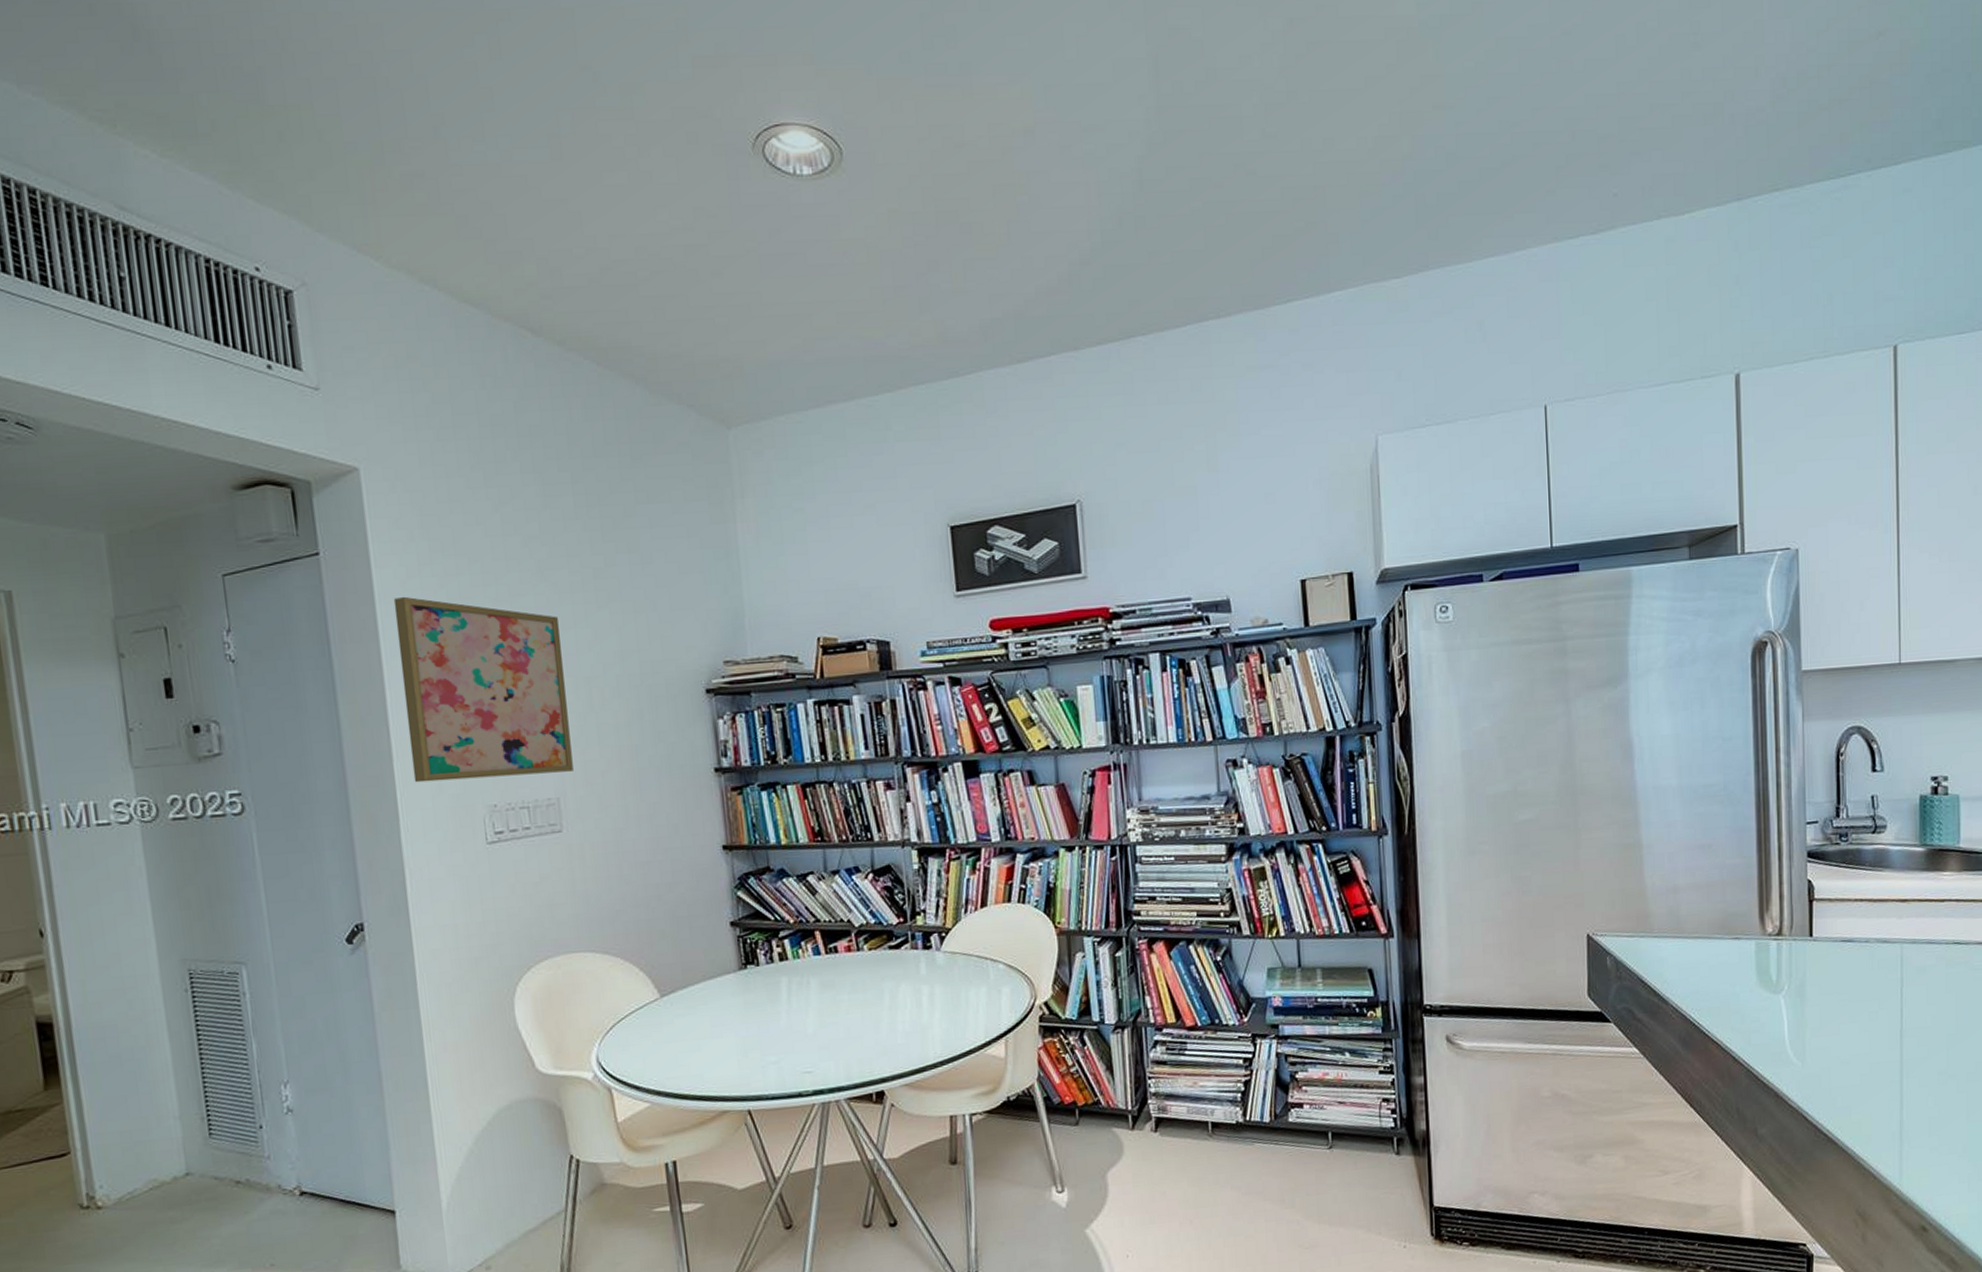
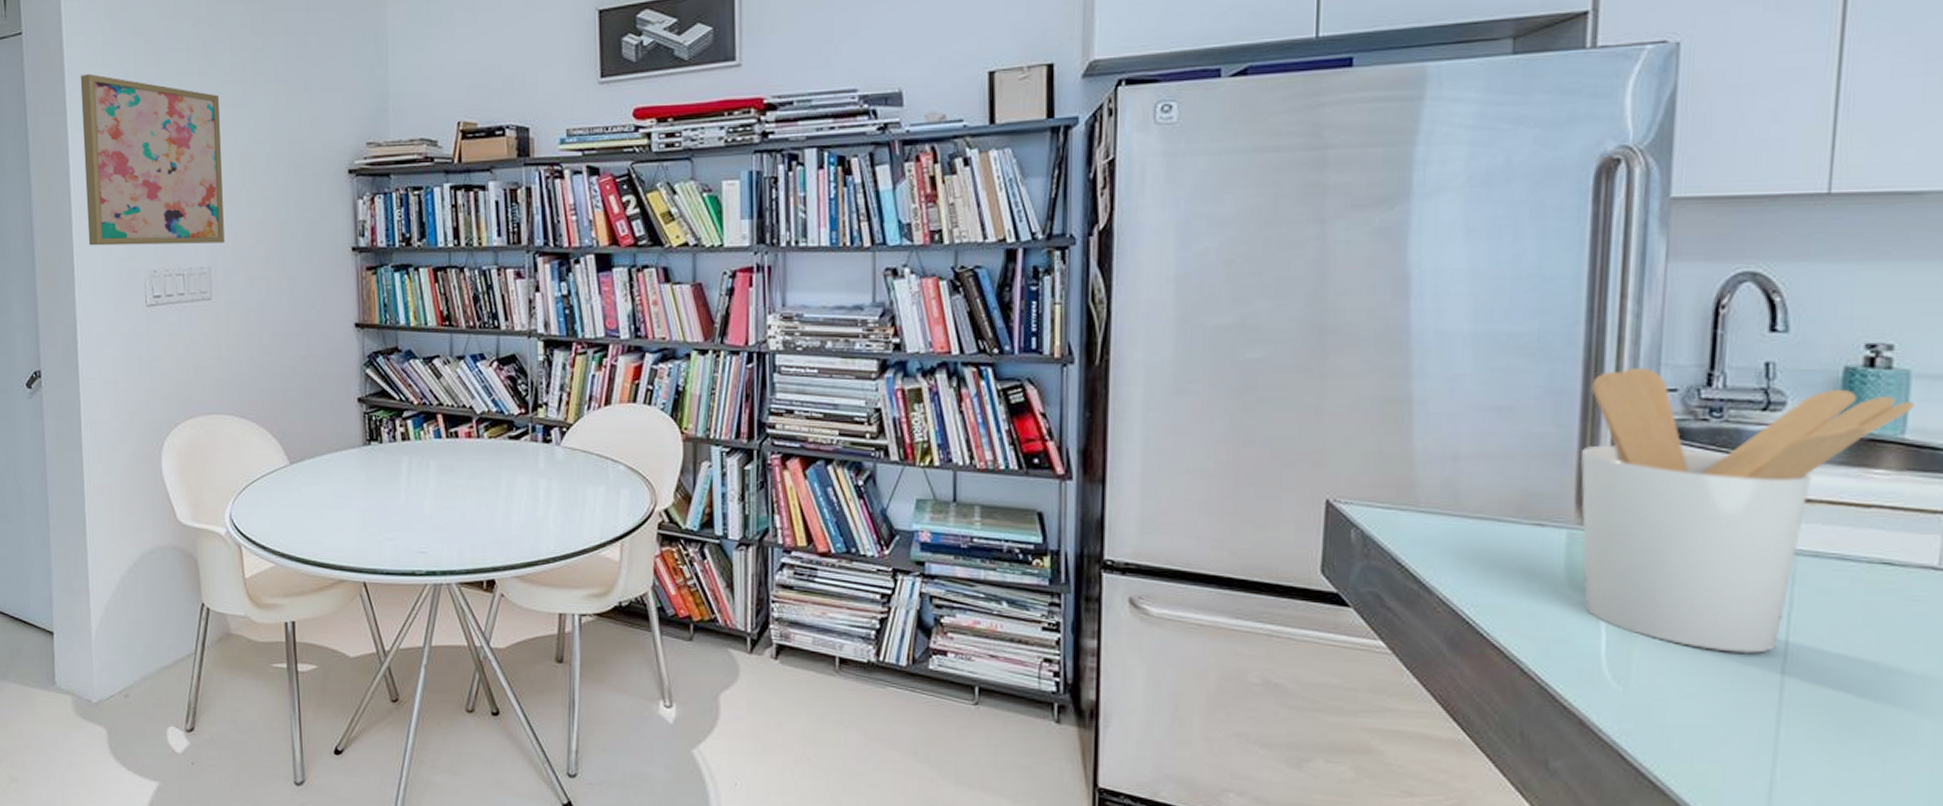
utensil holder: none [1760,805,1964,1025] -> present [1581,367,1915,654]

